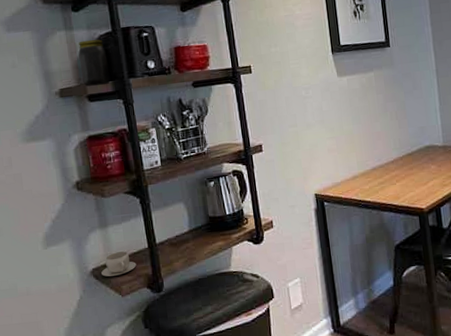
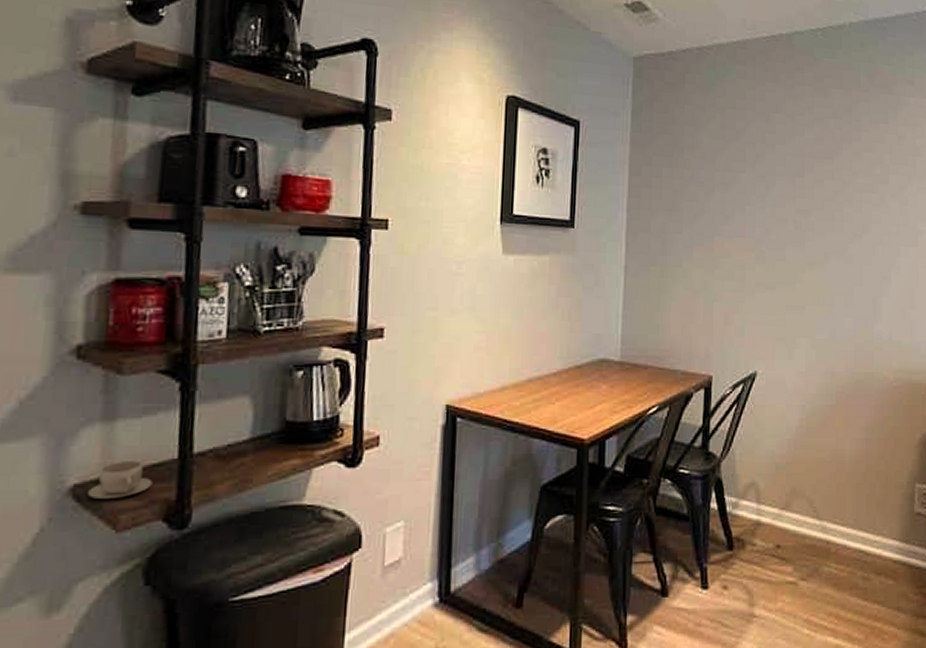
jar: present [78,39,111,87] -> none [125,138,175,208]

